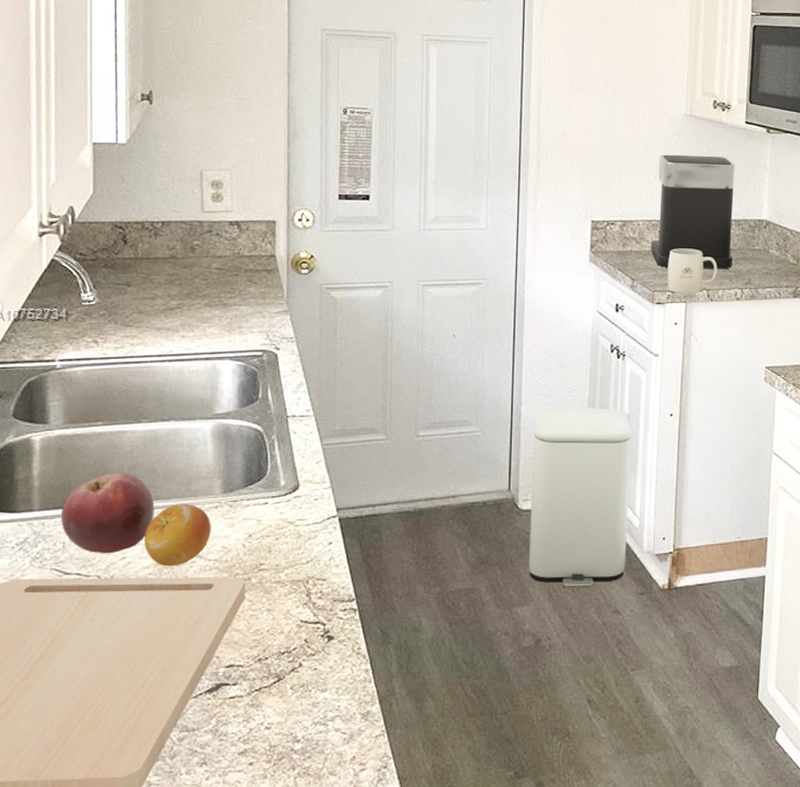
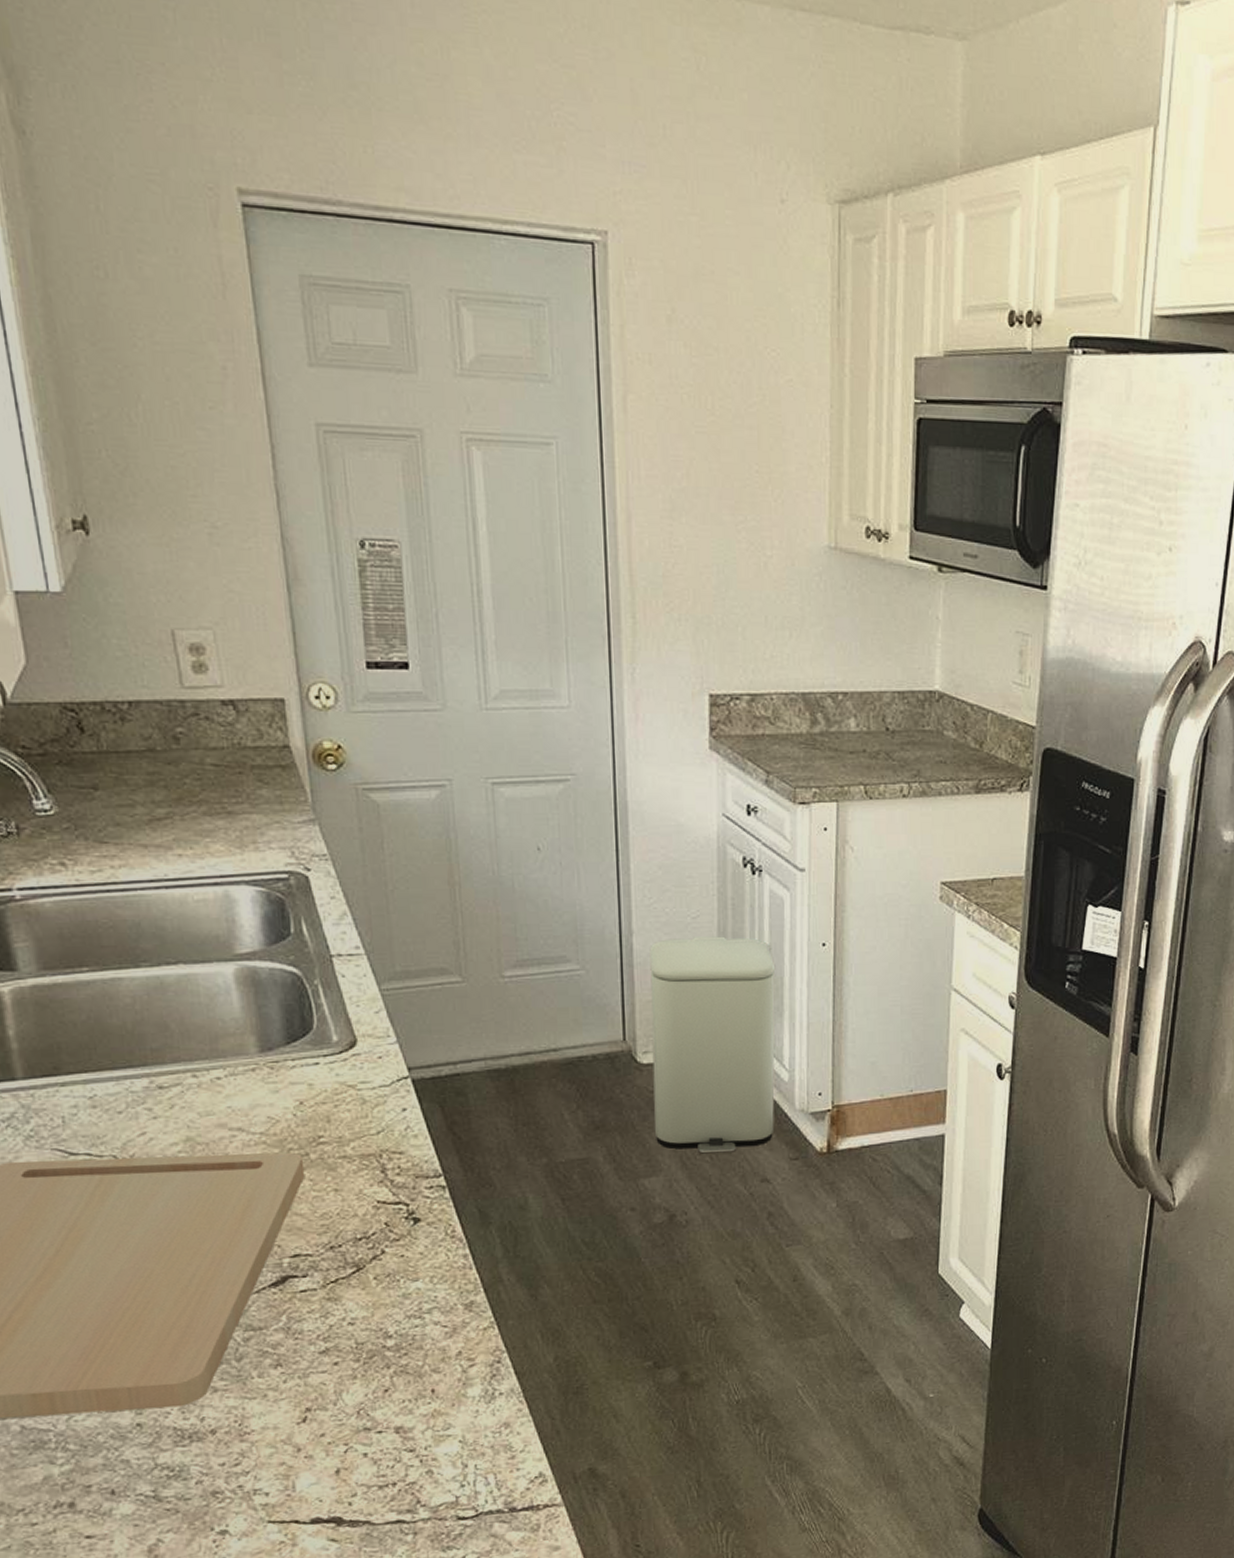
fruit: present [60,472,155,554] -> none [52,1029,175,1130]
fruit: present [144,503,211,567] -> none [166,1065,251,1143]
coffee maker: present [650,154,735,269] -> none [788,602,897,758]
mug: present [667,248,718,294] -> none [811,730,878,790]

